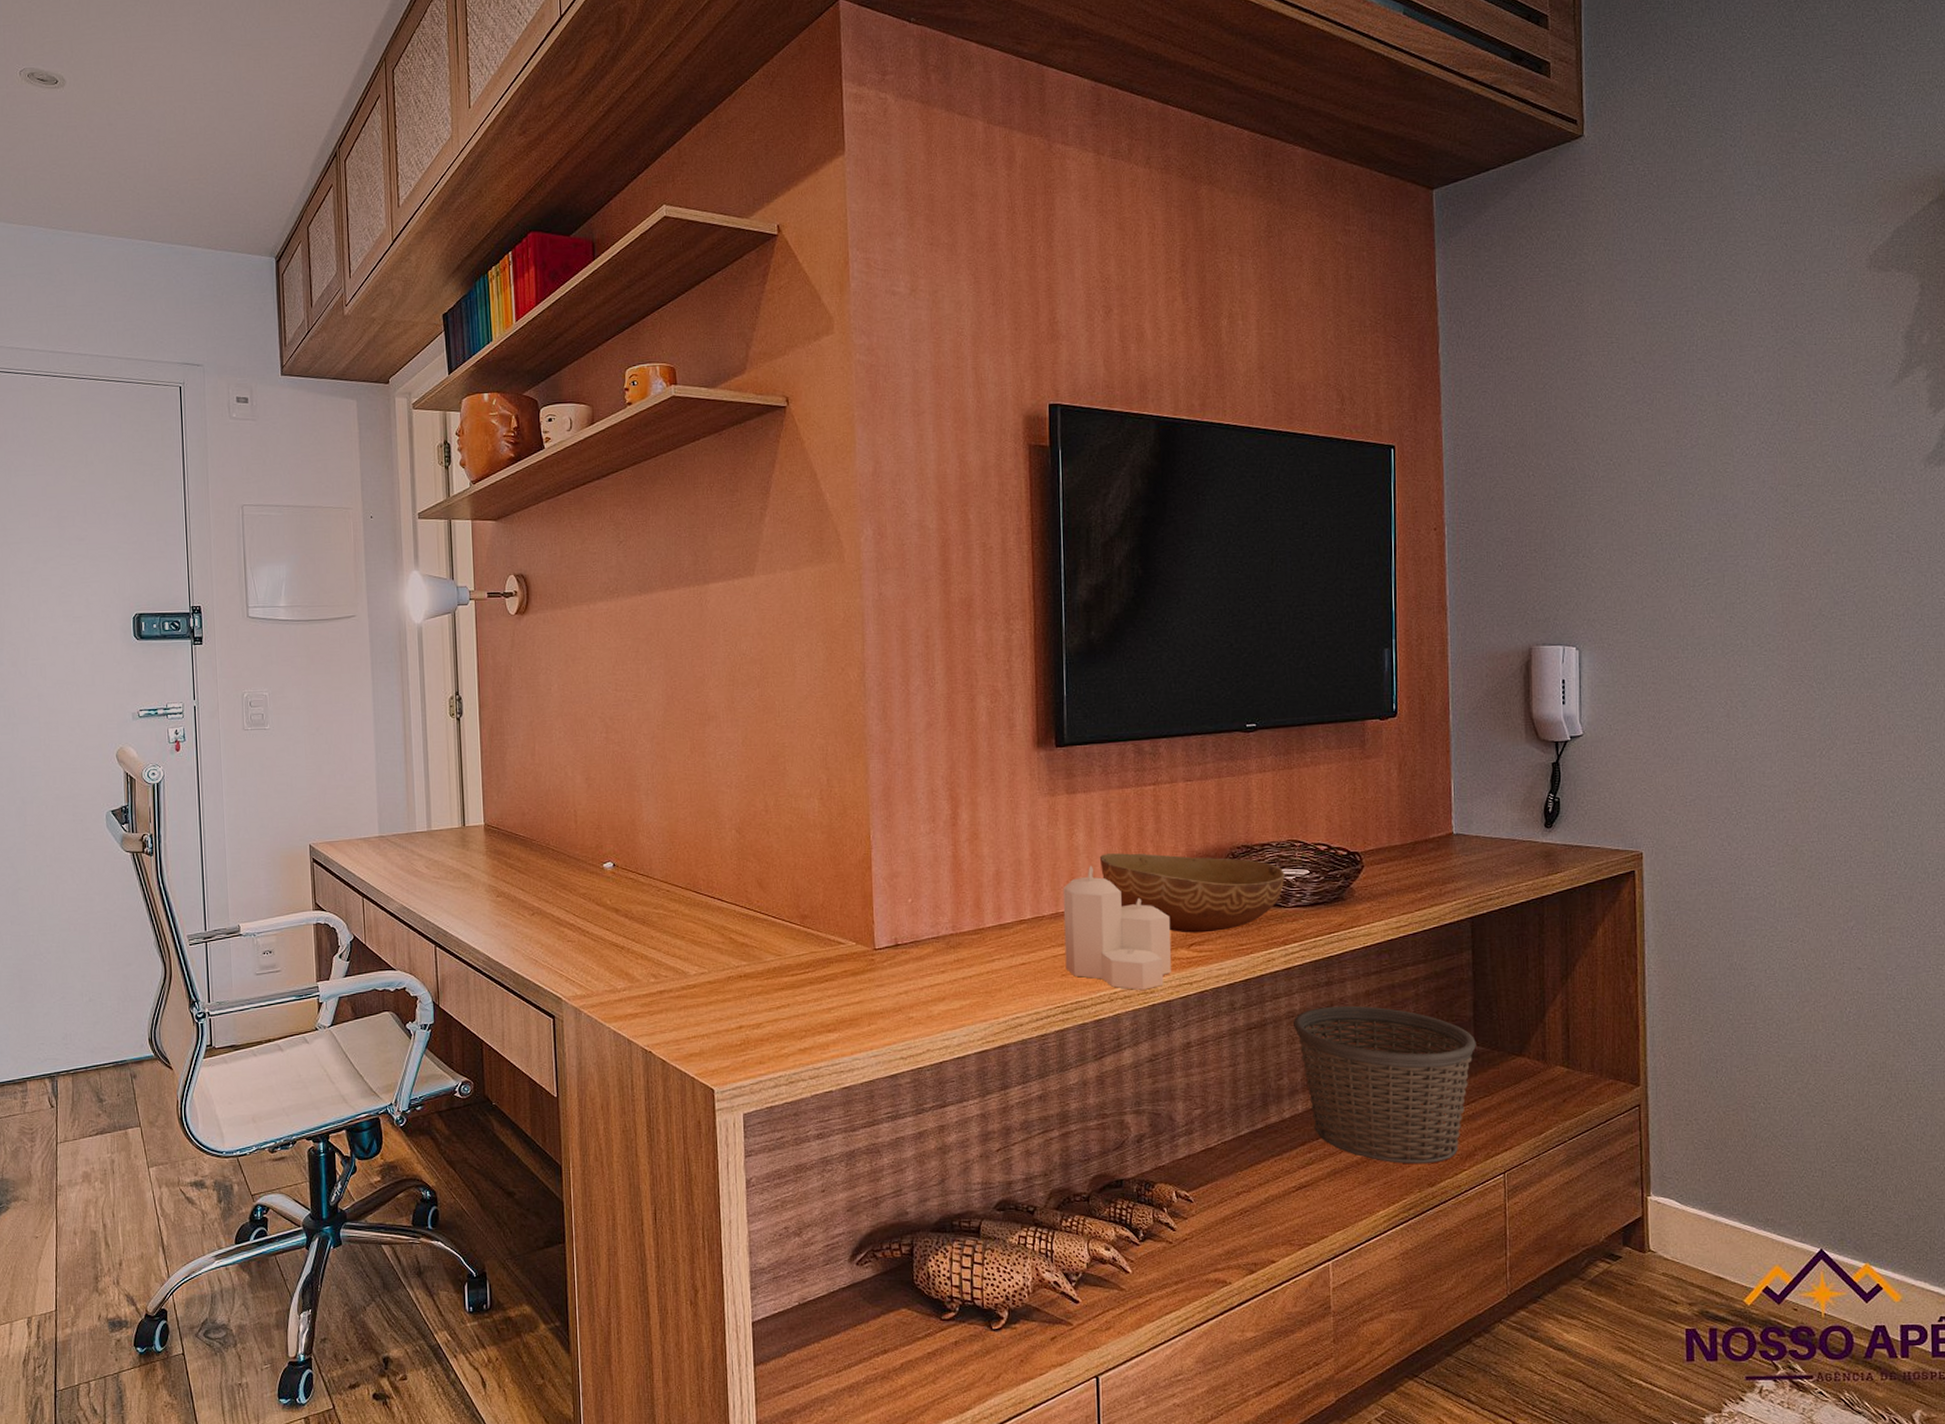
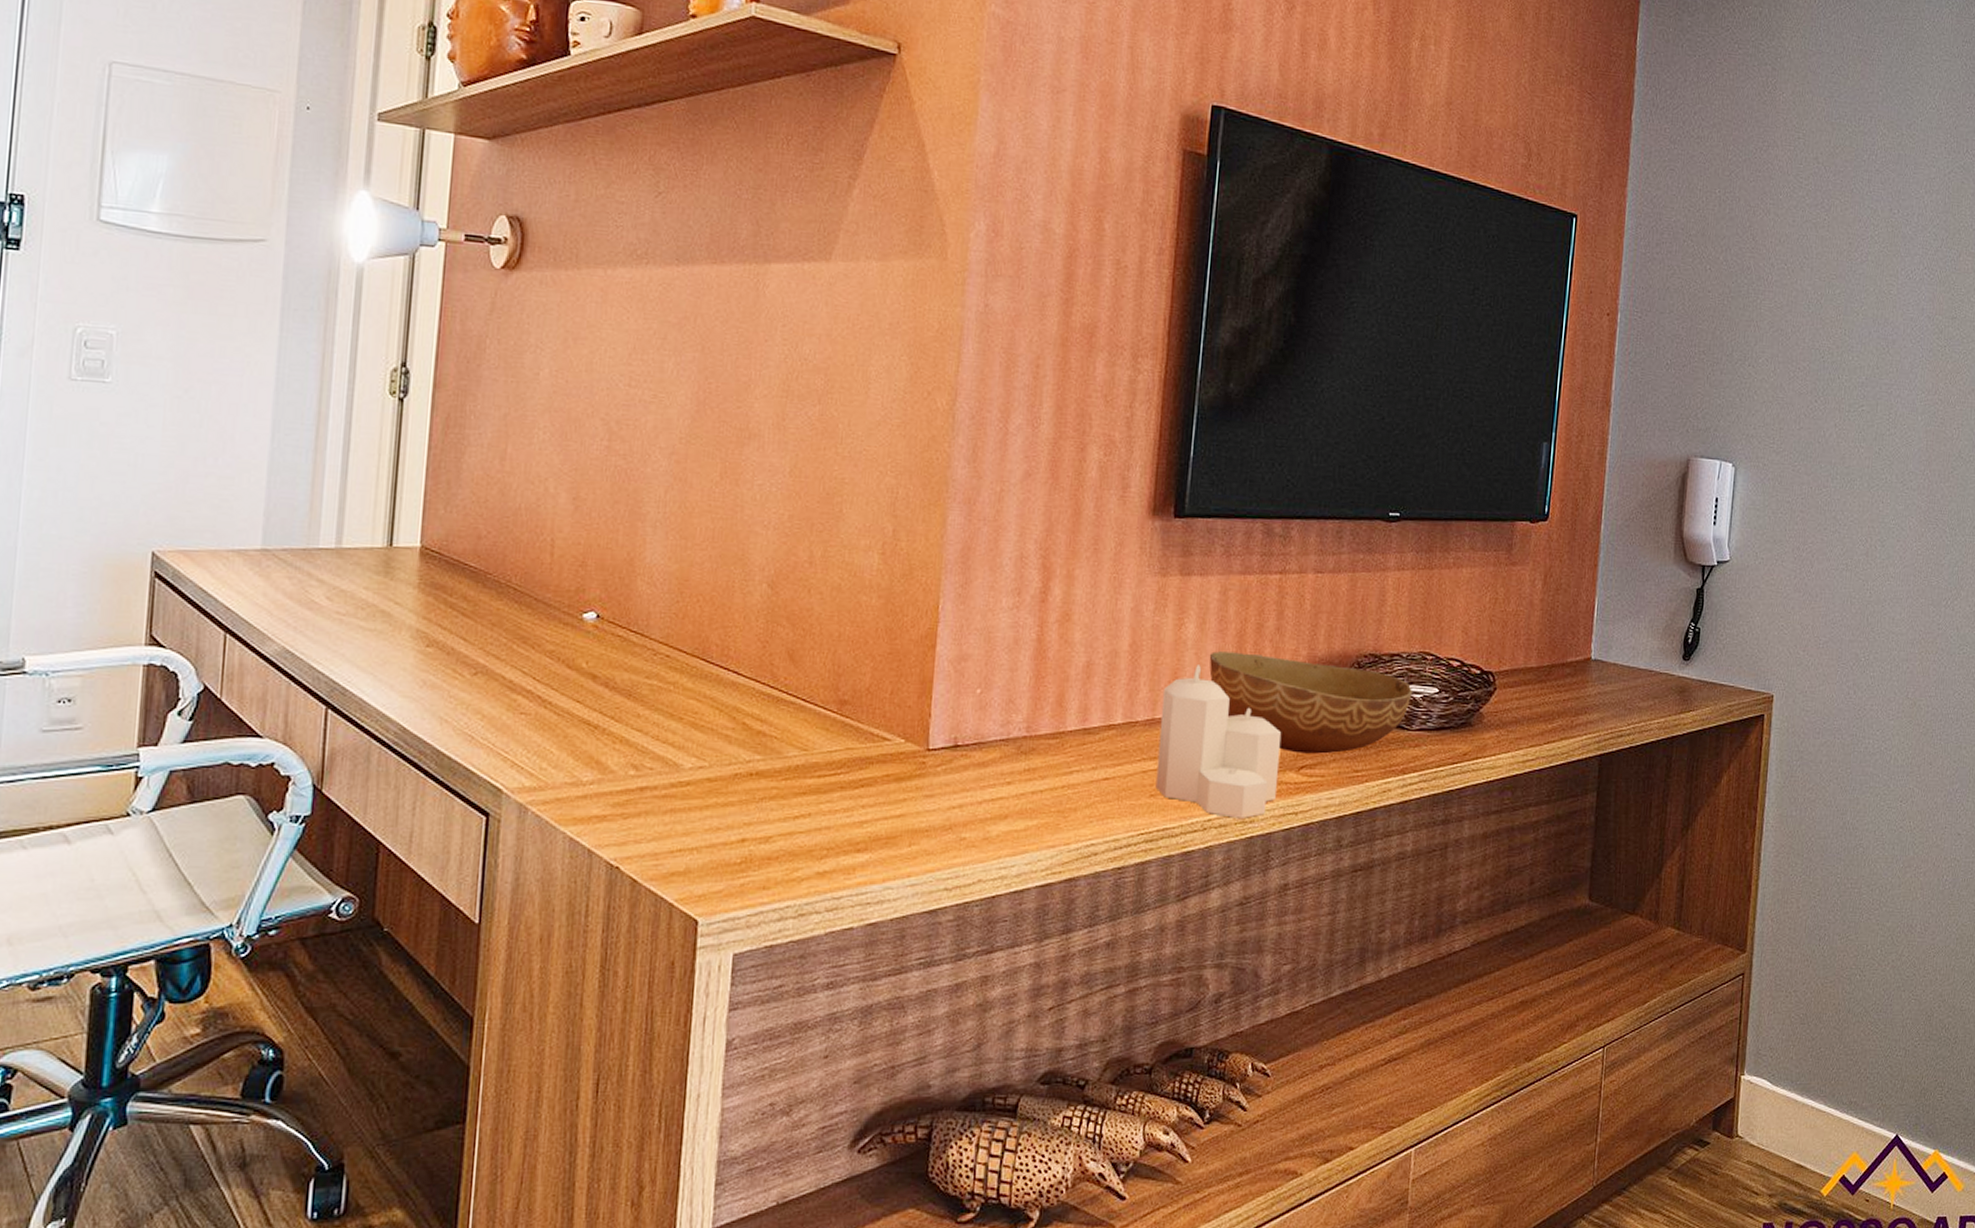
basket: present [1292,1005,1476,1165] -> none [1402,848,1591,1036]

